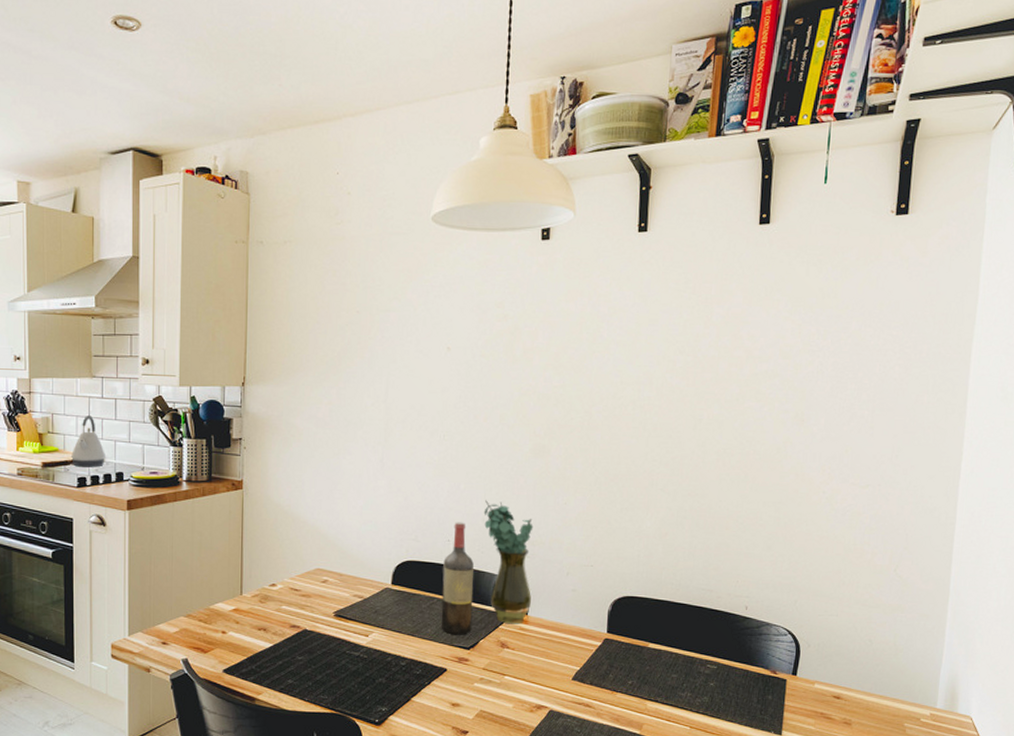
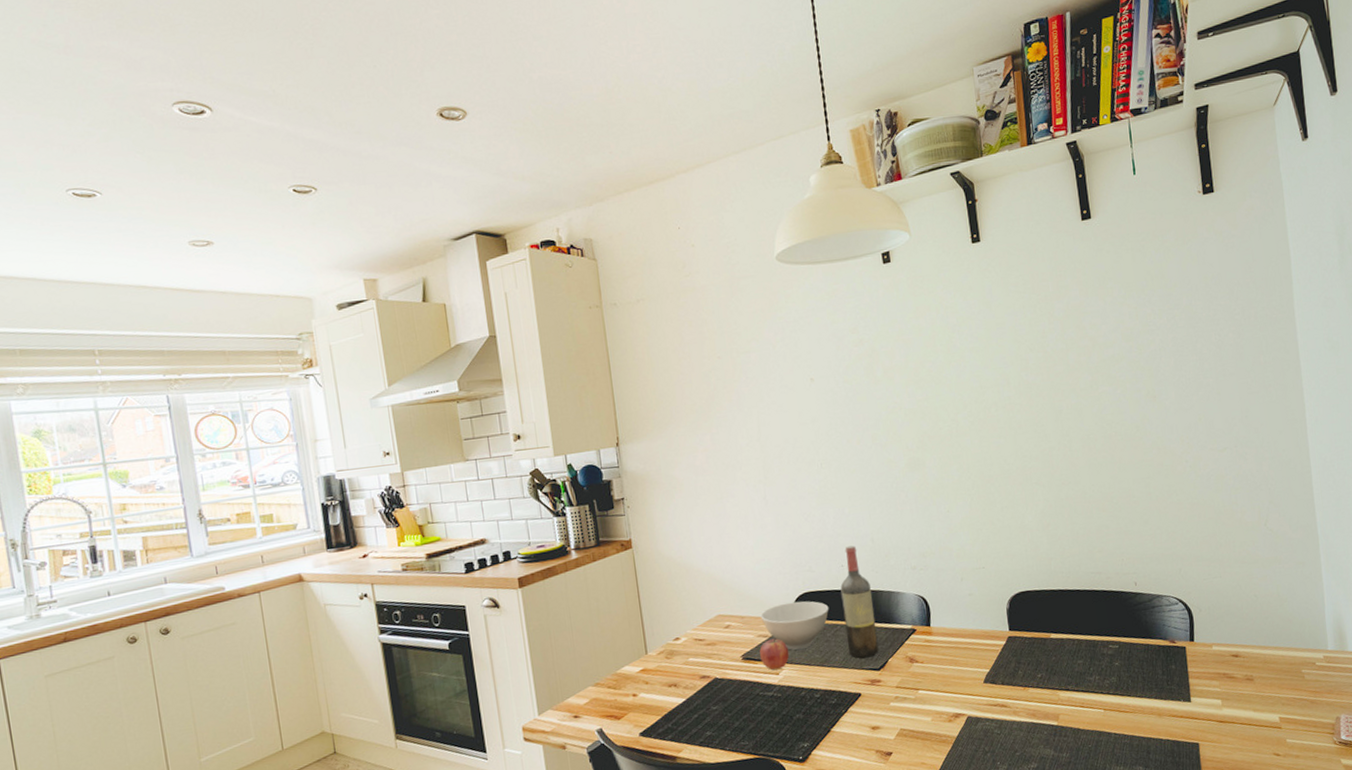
kettle: present [71,415,105,467] -> none [455,499,490,553]
fruit: none [352,600,382,632] -> present [760,637,789,670]
bowl: none [359,568,429,615] -> present [760,601,829,650]
vase: present [483,500,534,624] -> none [871,519,932,638]

